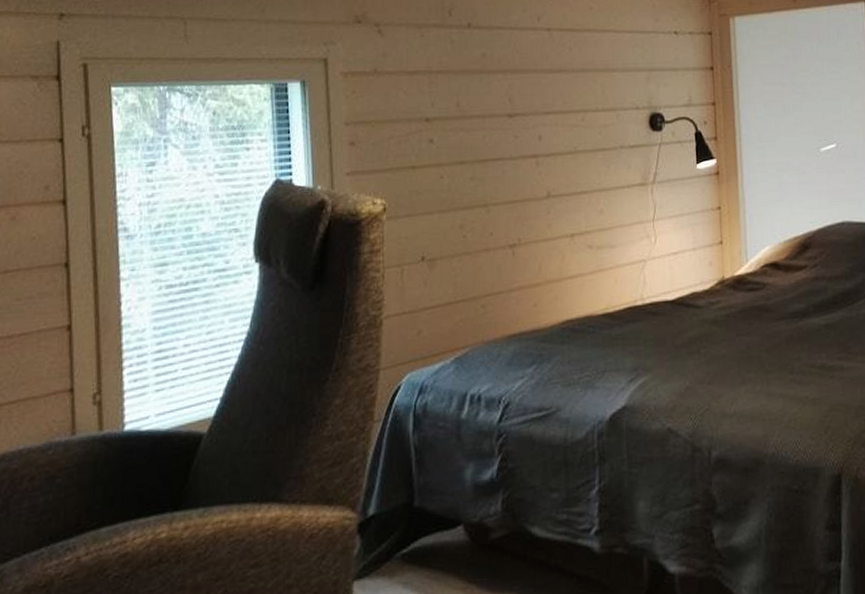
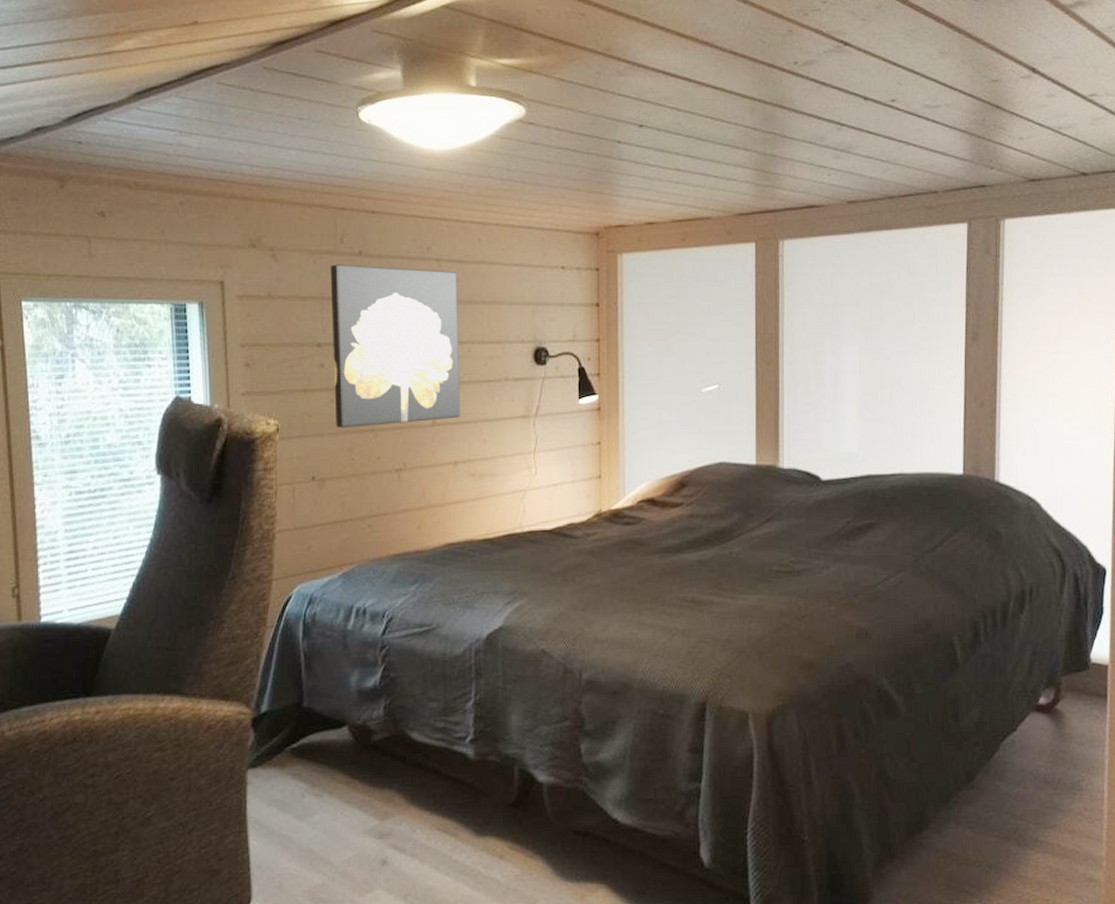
wall art: none [438,37,575,205] -> present [330,264,460,429]

